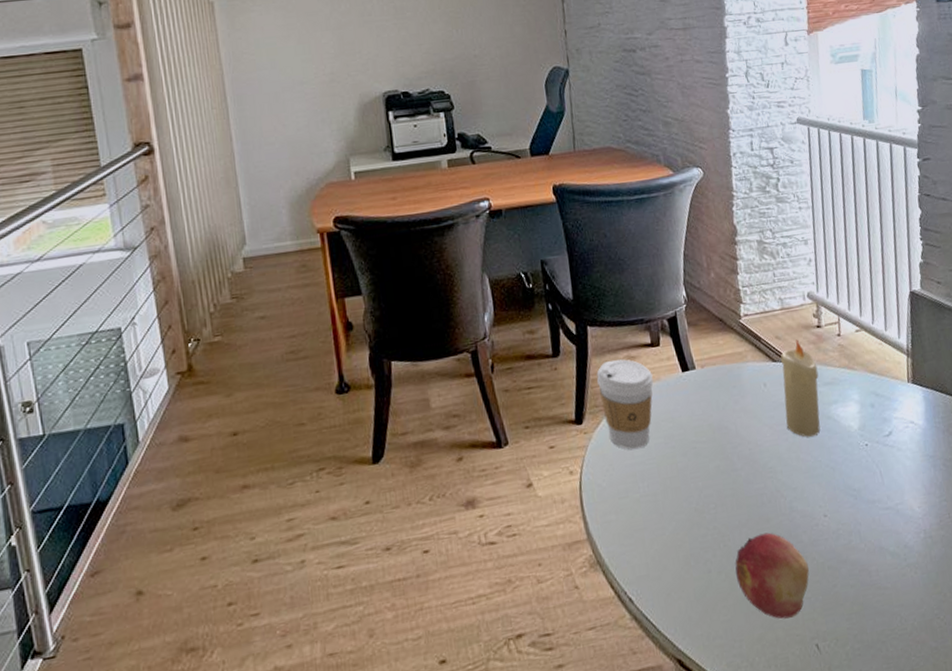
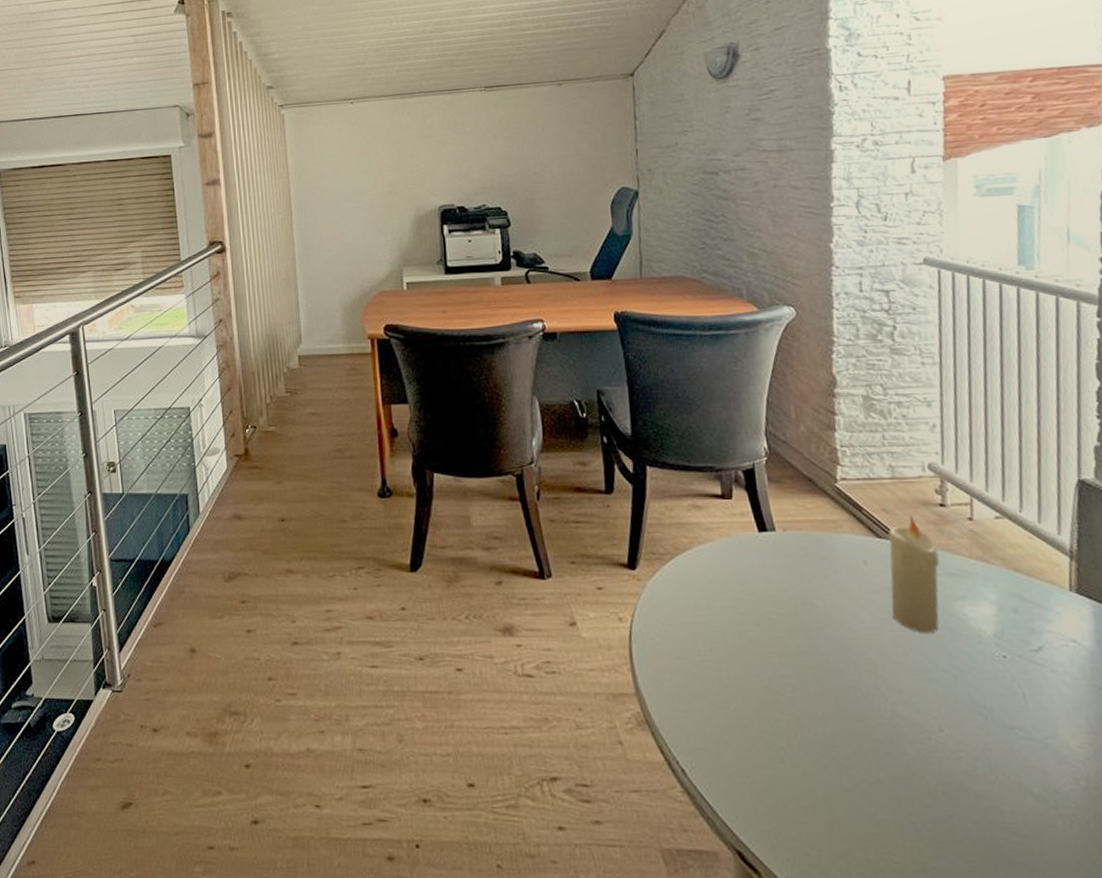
coffee cup: present [596,359,654,450] -> none [655,507,723,608]
fruit: present [735,532,809,619] -> none [815,733,915,840]

